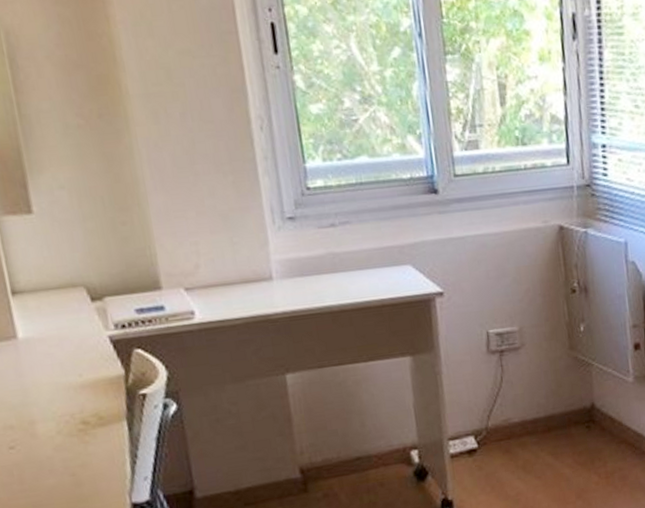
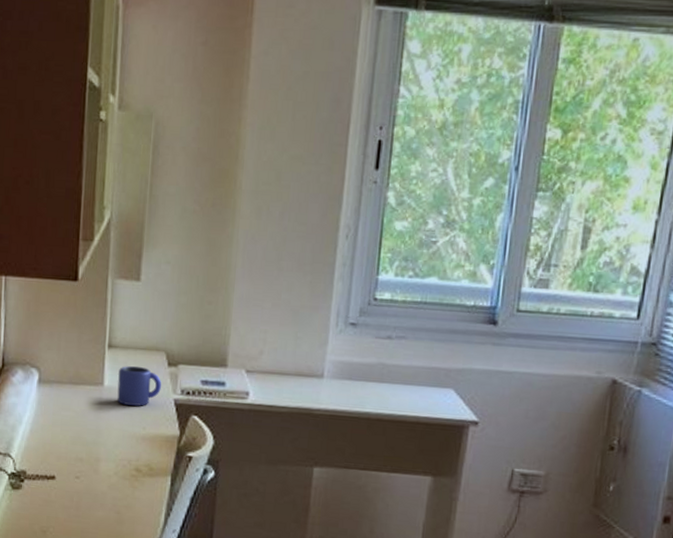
mug: none [32,308,90,355] -> present [117,366,161,406]

